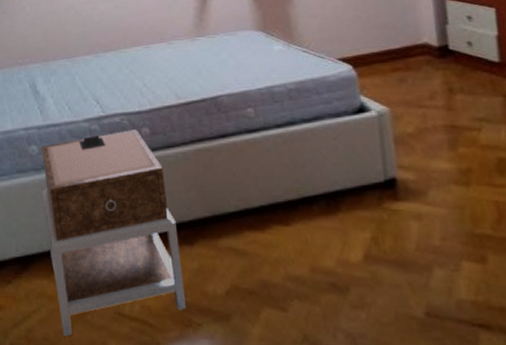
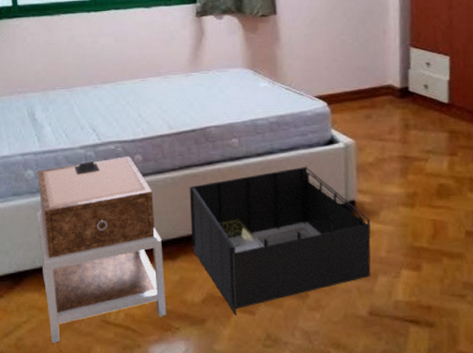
storage bin: none [202,138,423,311] -> present [189,166,371,315]

